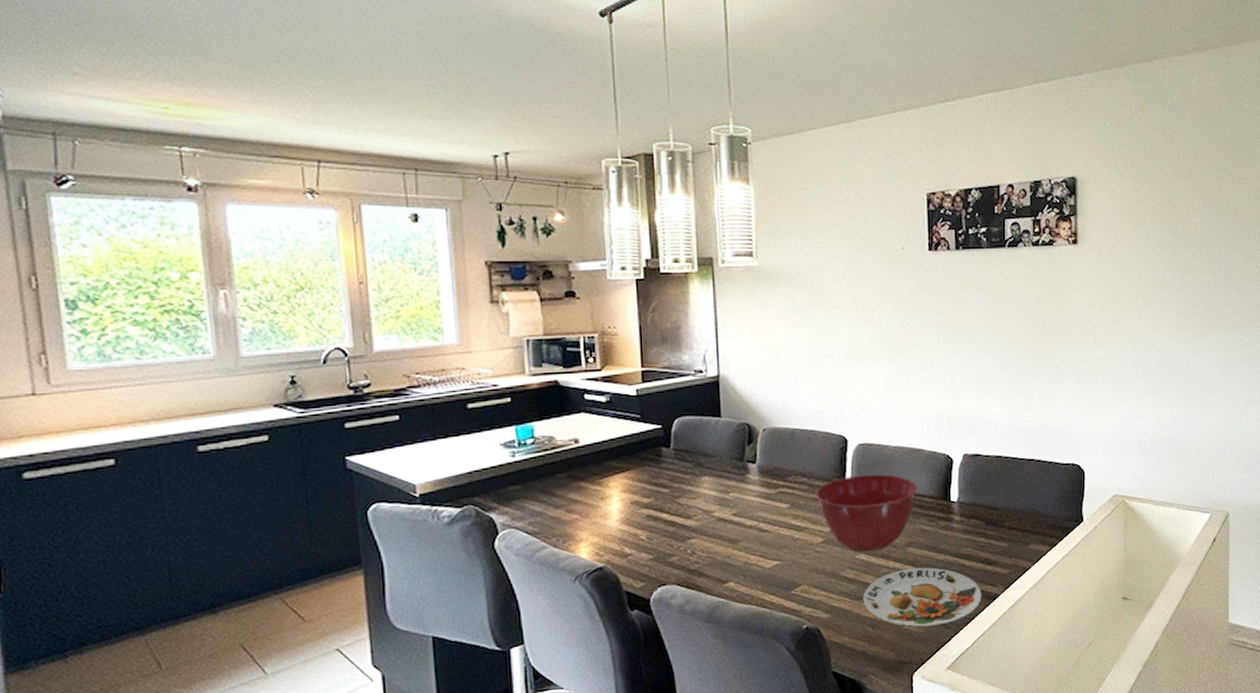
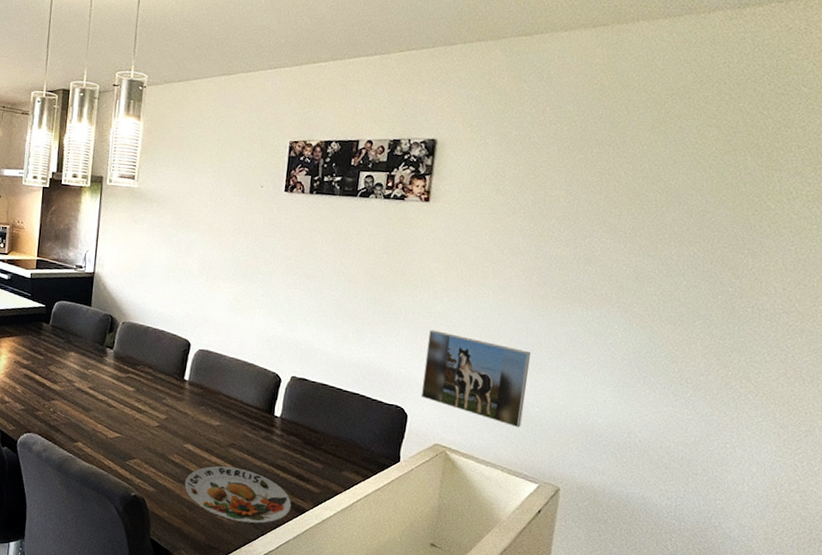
mixing bowl: present [815,474,918,552] -> none [157,375,246,445]
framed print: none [1094,378,1189,462] -> present [420,330,531,428]

